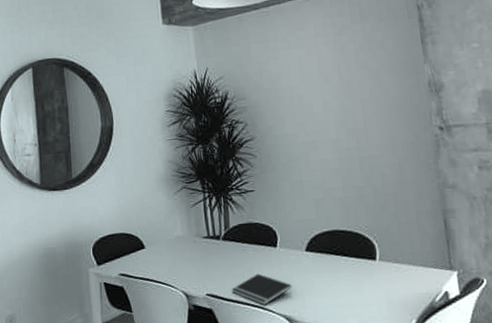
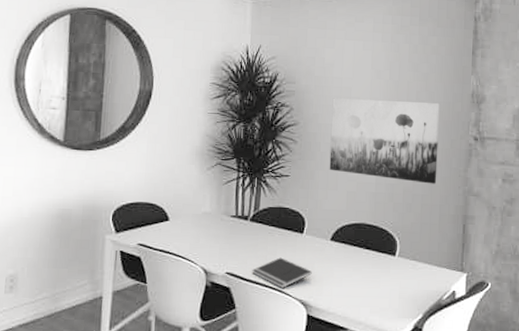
wall art: none [285,97,407,182] -> present [329,98,440,184]

